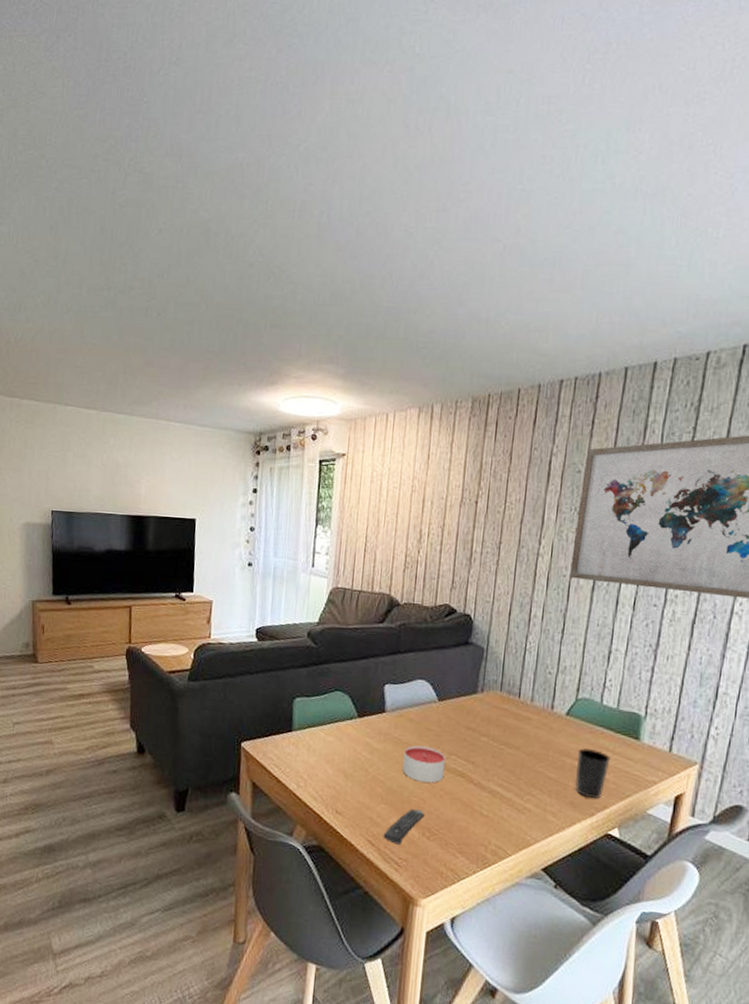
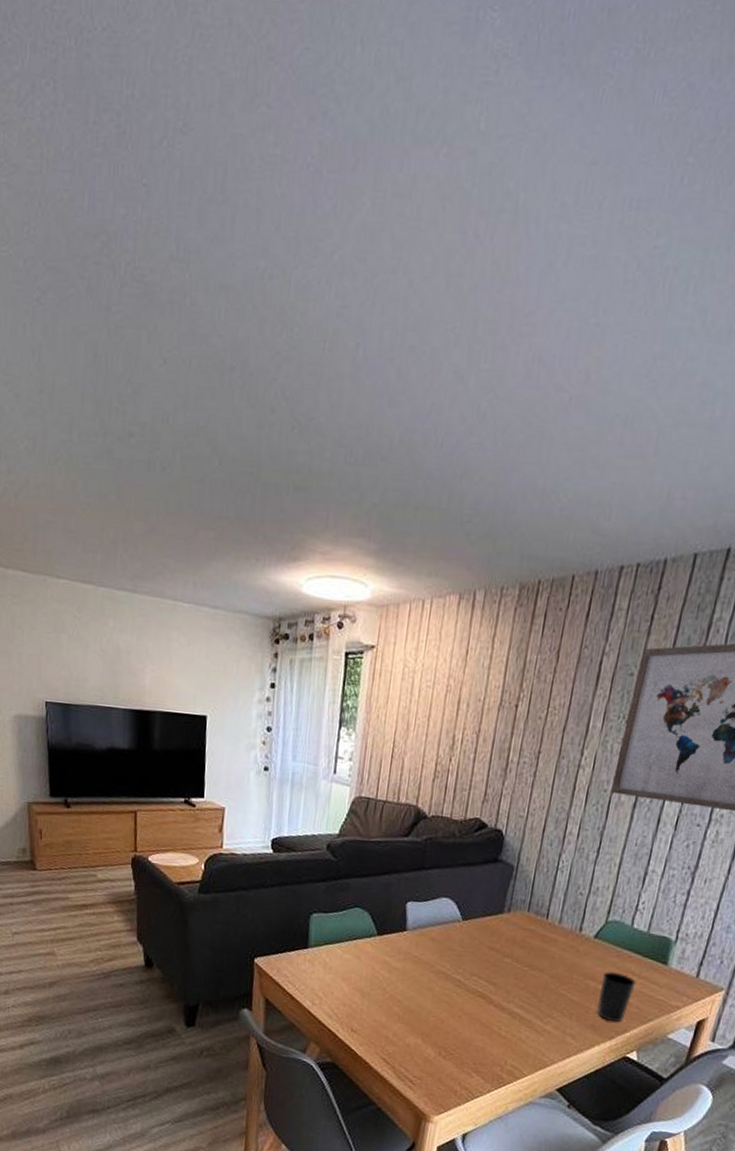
remote control: present [383,809,425,845] -> none [398,1028,442,1064]
candle: present [402,745,446,783] -> none [421,965,467,1004]

